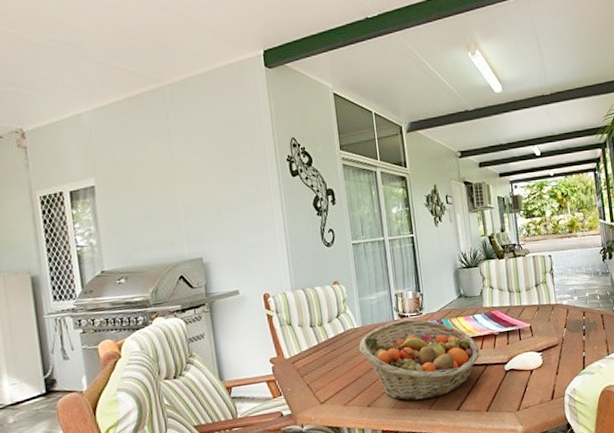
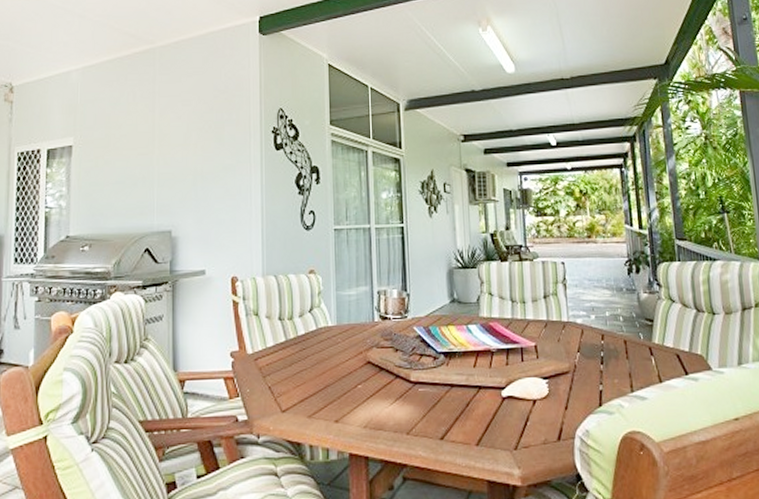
fruit basket: present [359,319,480,401] -> none [332,322,473,422]

